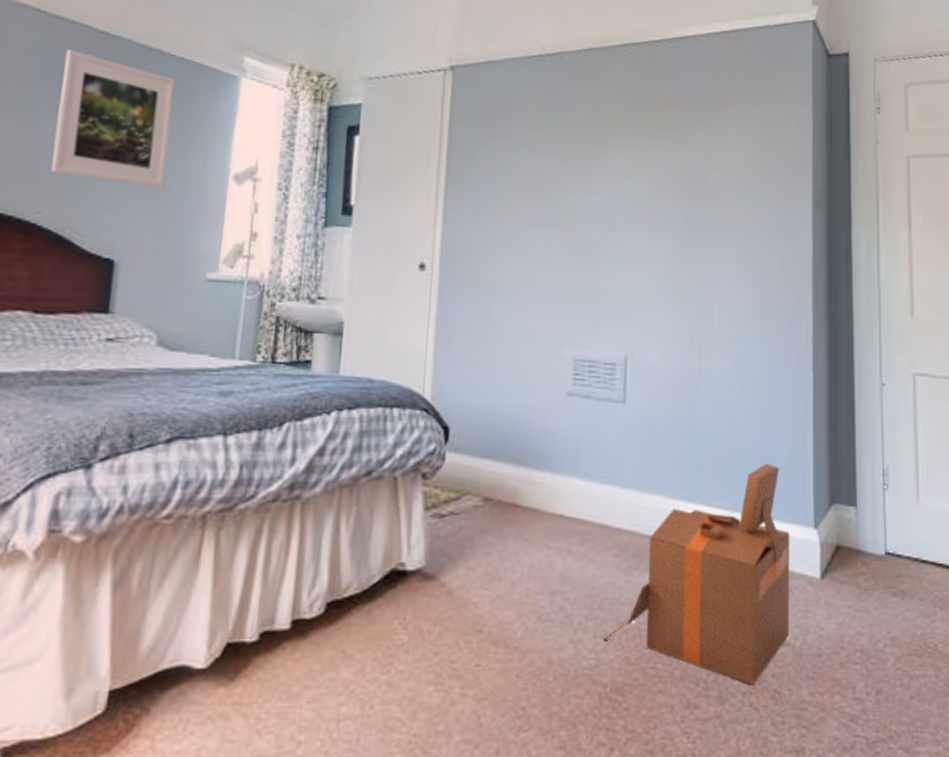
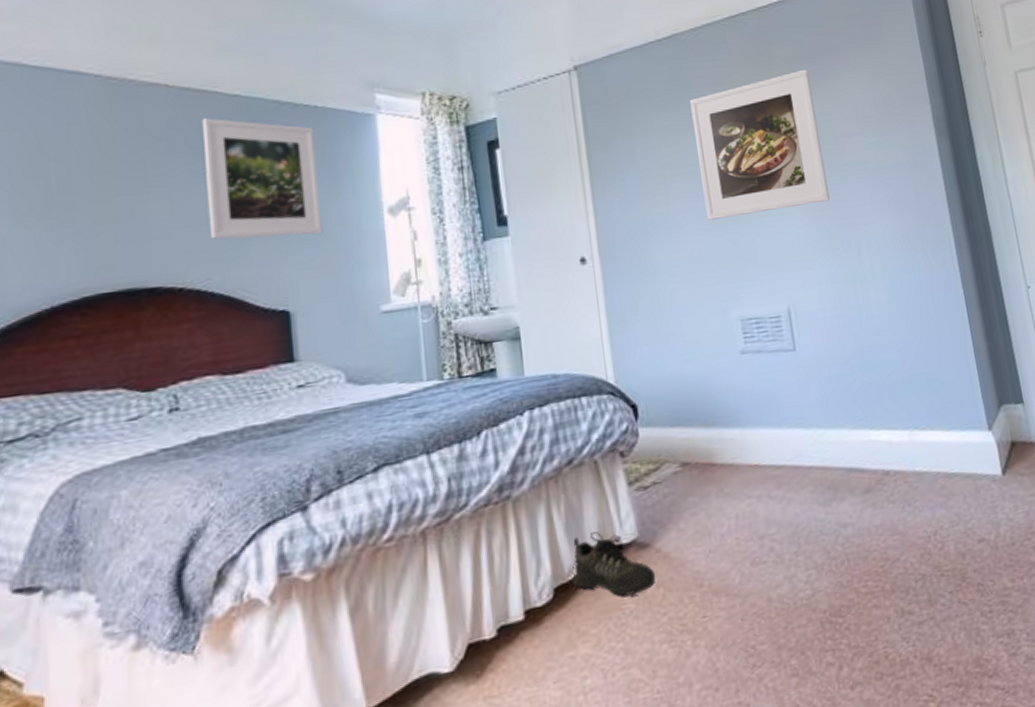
shoe: none [347,552,435,626] -> present [572,531,656,596]
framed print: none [558,112,692,254] -> present [690,69,830,220]
cardboard box: present [603,464,790,686] -> none [815,380,983,584]

